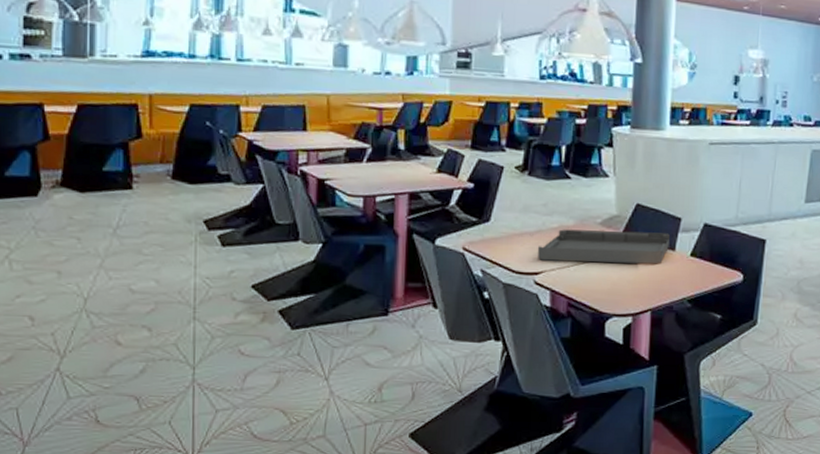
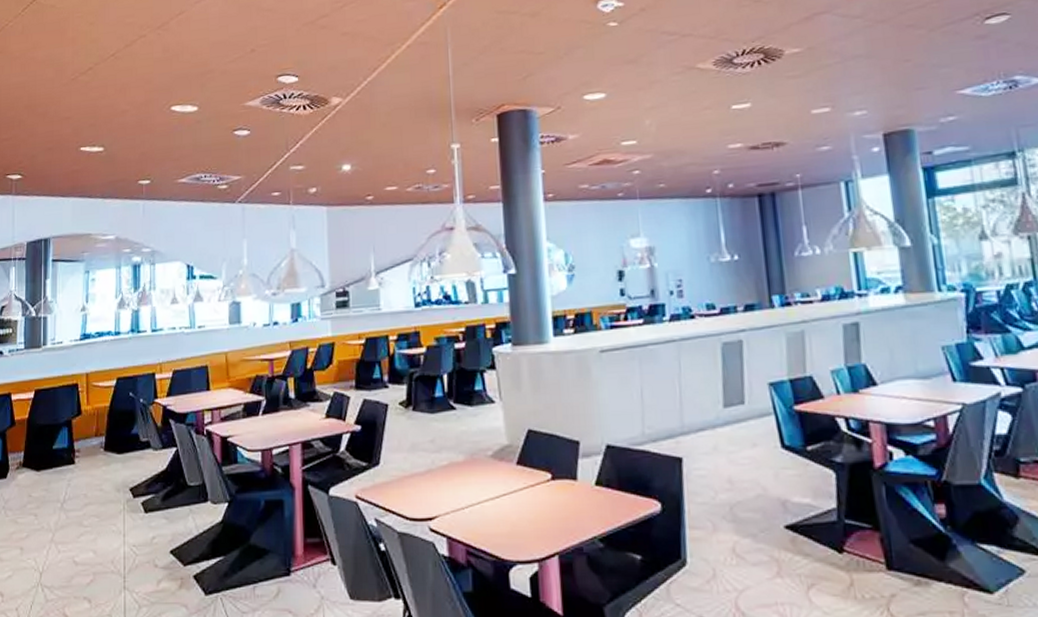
tray: present [537,229,670,264] -> none [429,460,571,504]

